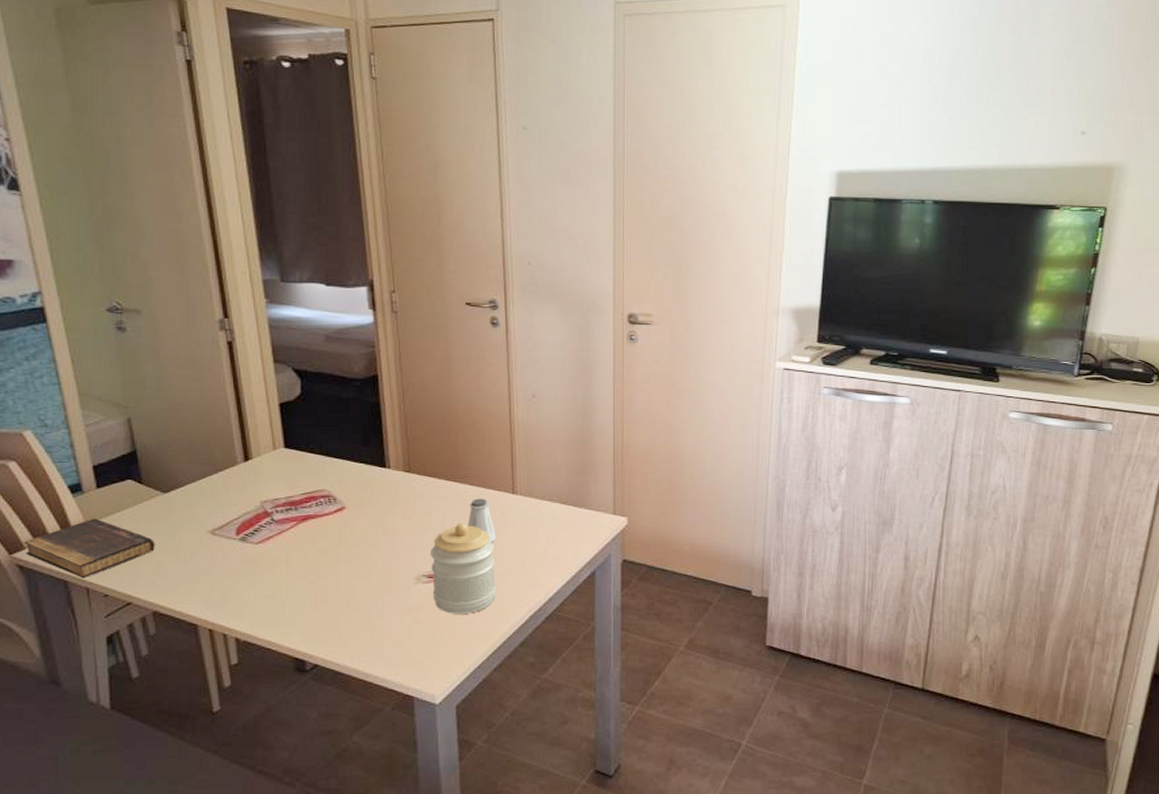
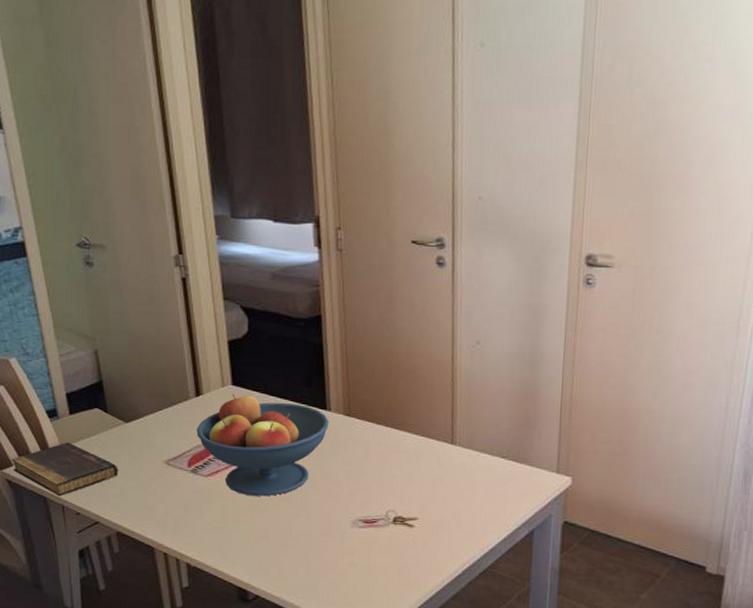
fruit bowl: none [245,456,389,560] -> present [197,393,329,497]
jar: present [431,523,496,614] -> none [367,470,431,562]
saltshaker: present [467,498,496,543] -> none [404,446,433,493]

